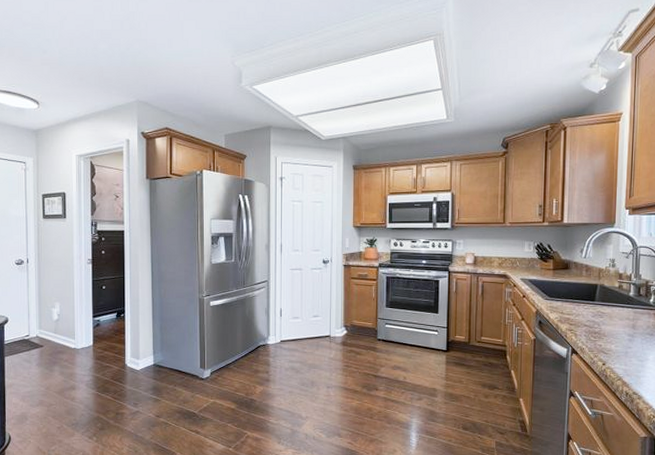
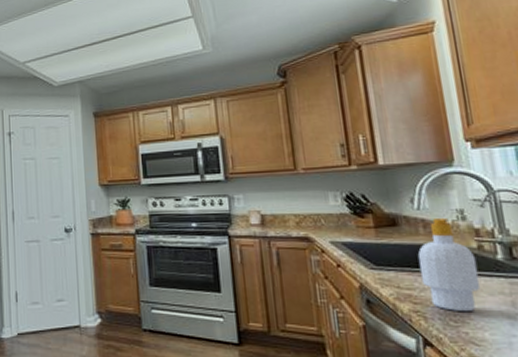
soap bottle: none [578,264,616,331] -> present [417,217,481,312]

